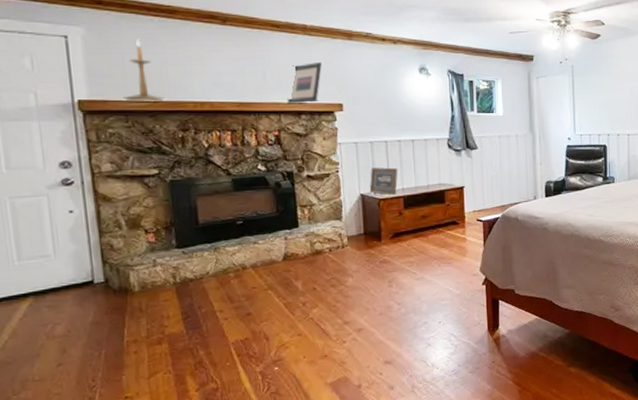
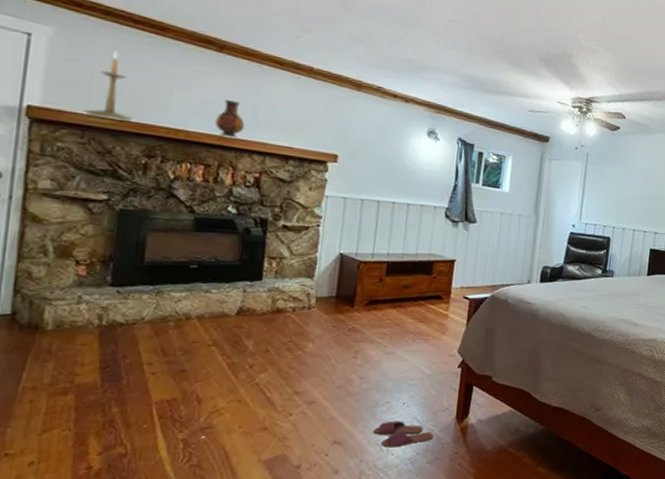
vase: none [232,68,258,102] -> present [215,100,245,138]
picture frame: present [286,63,322,104] -> none [275,107,323,149]
picture frame: present [369,167,398,195] -> none [350,227,387,258]
slippers: none [417,338,471,363] -> present [373,421,434,448]

